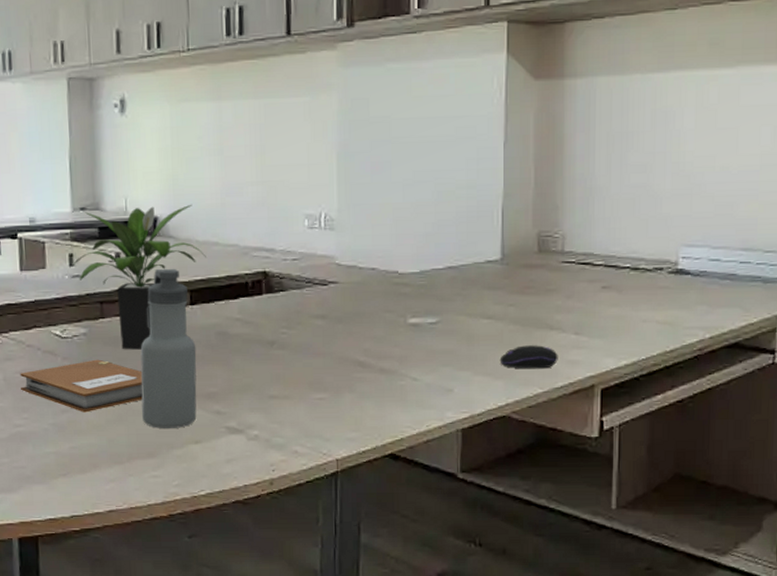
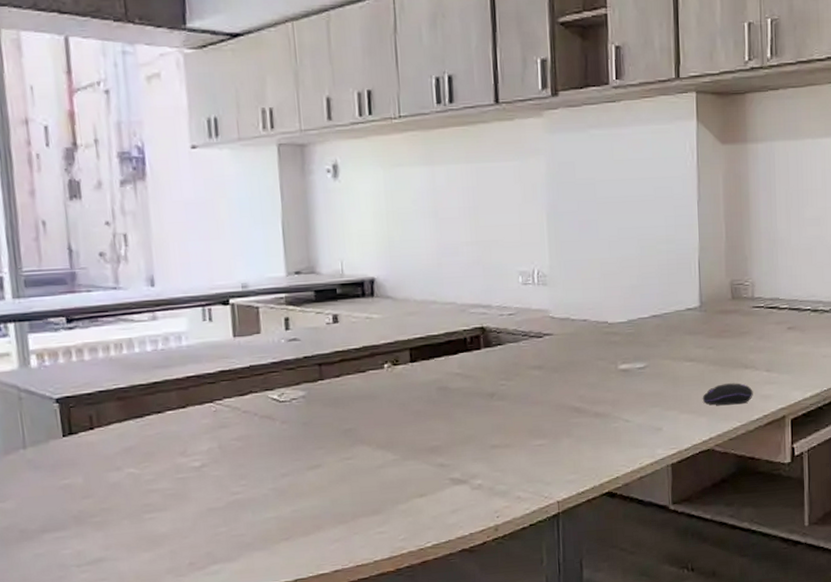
notebook: present [20,359,143,413] -> none [236,421,366,475]
potted plant: present [72,204,206,350] -> none [288,265,425,410]
water bottle: present [140,268,197,428] -> none [361,327,421,485]

